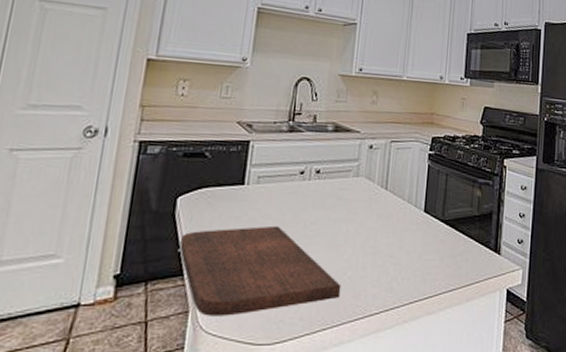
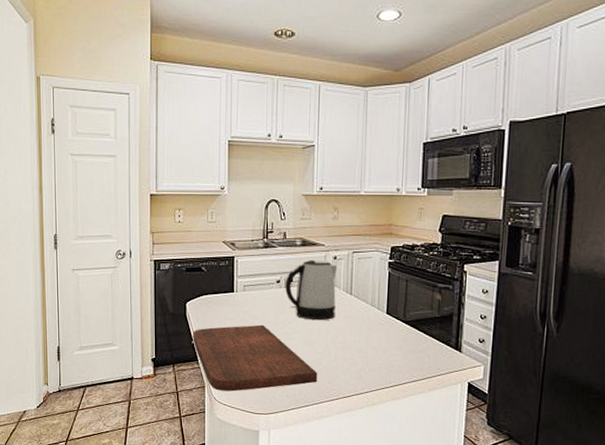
kettle: none [309,147,372,220] -> present [285,259,337,321]

